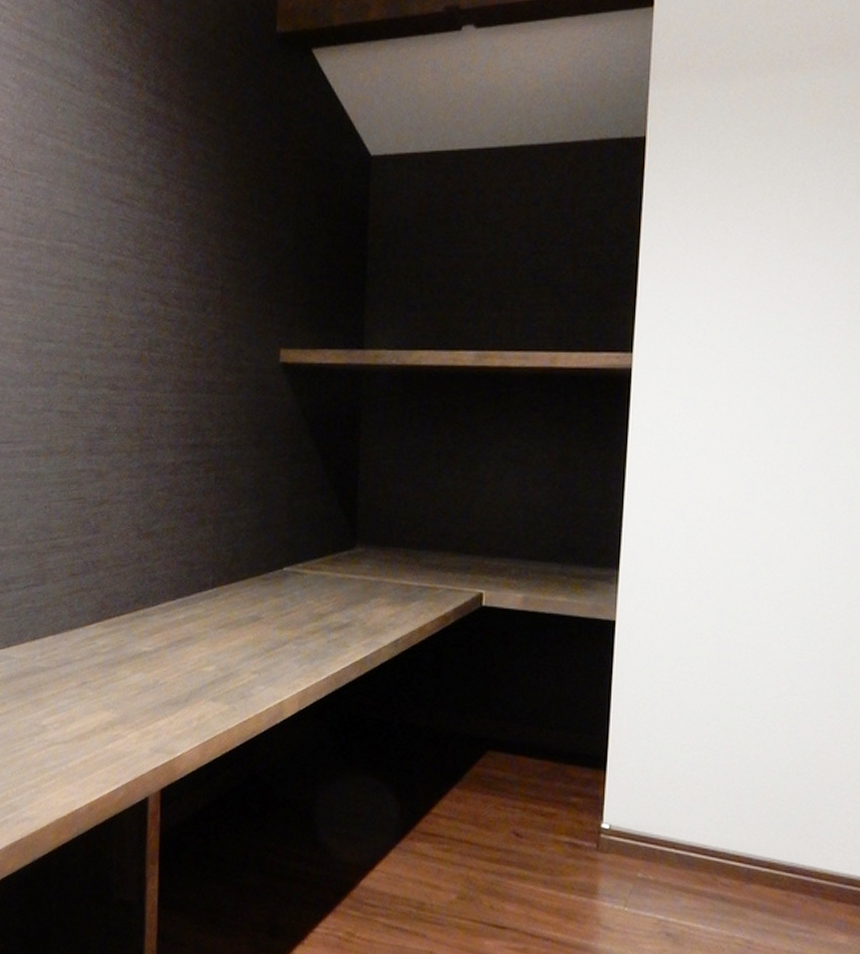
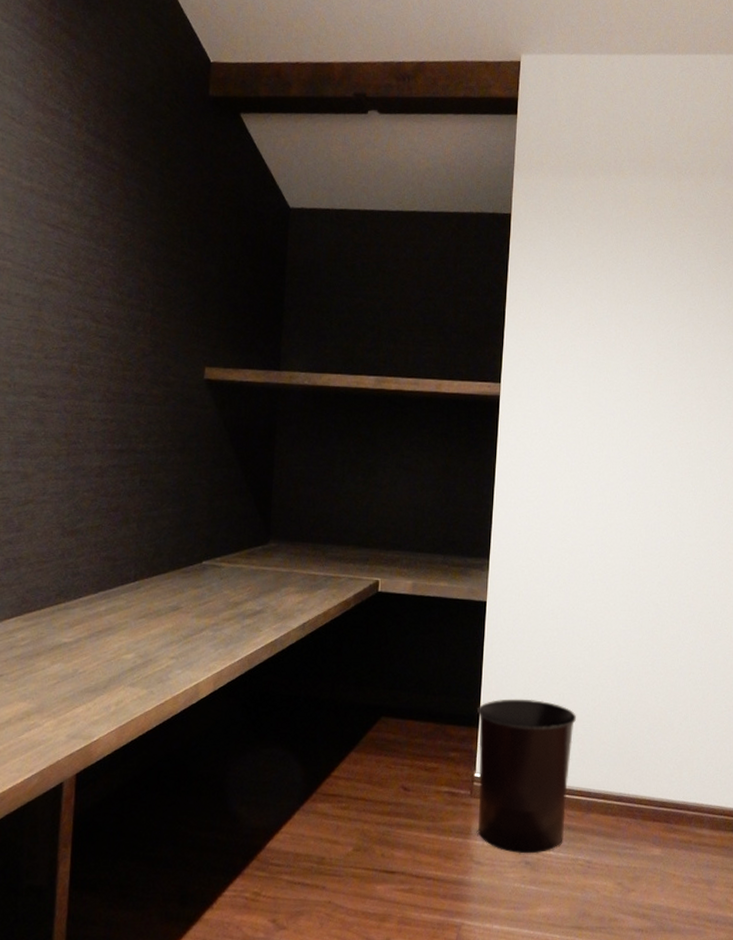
waste bin: none [605,738,733,925] -> present [477,699,576,854]

